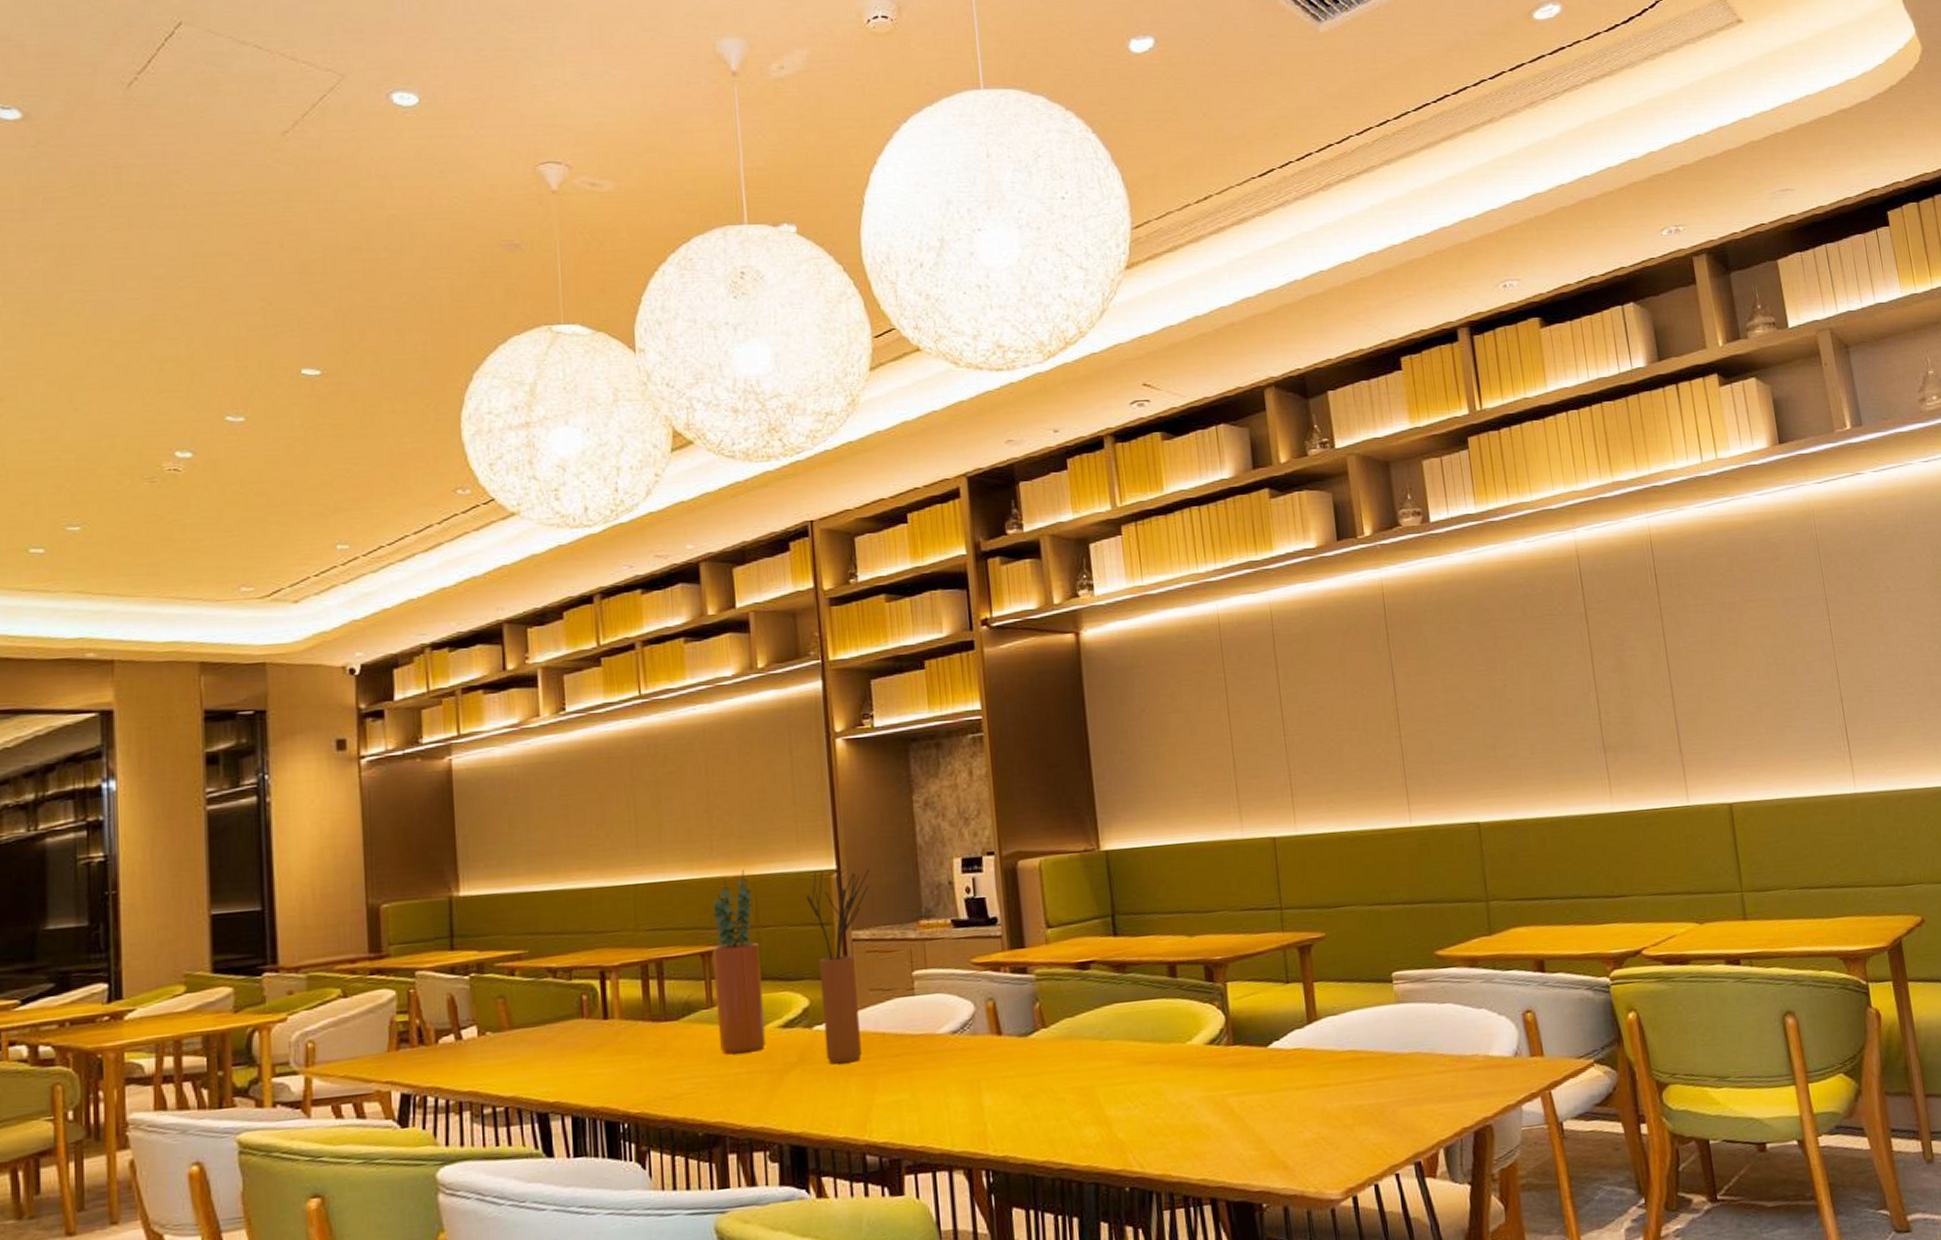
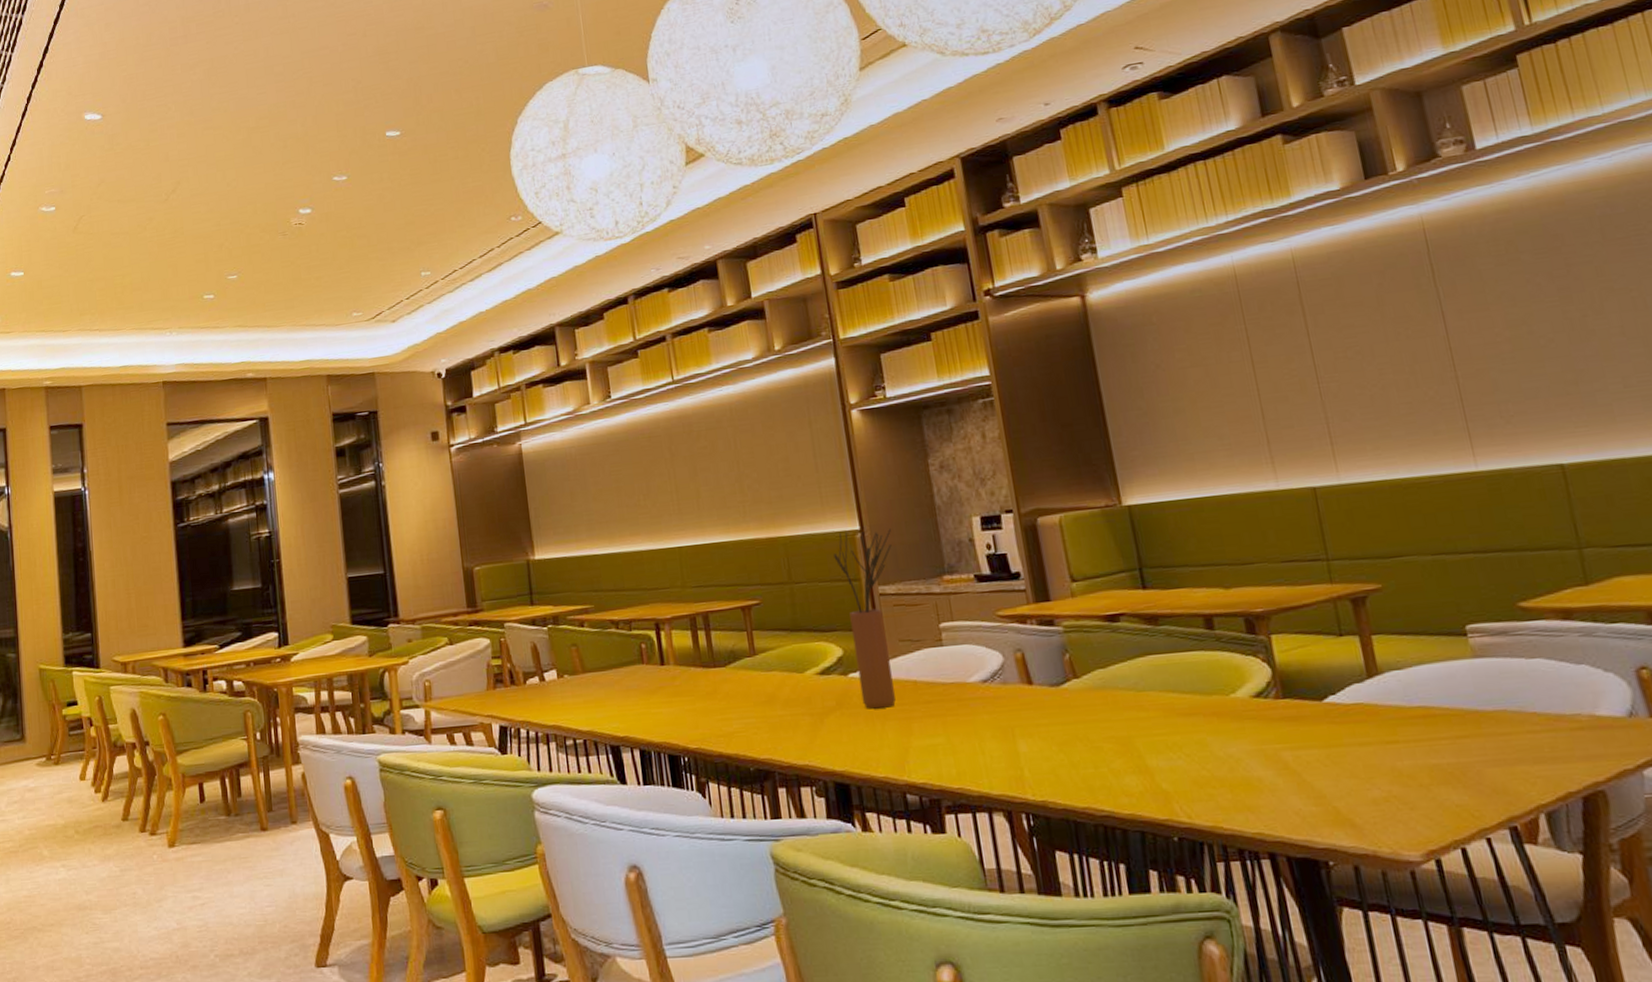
vase: present [712,869,766,1055] -> none [749,531,806,698]

